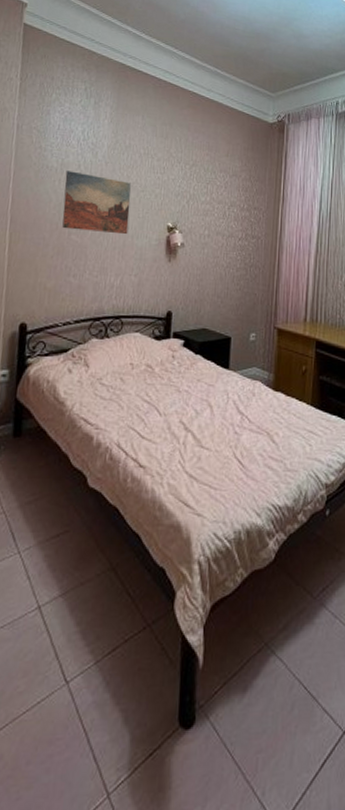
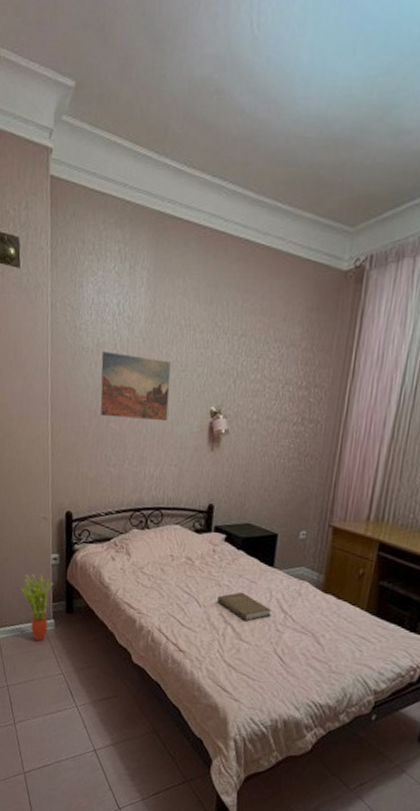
book: none [177,396,229,427] -> present [217,591,272,622]

